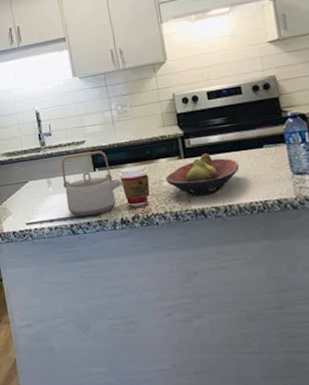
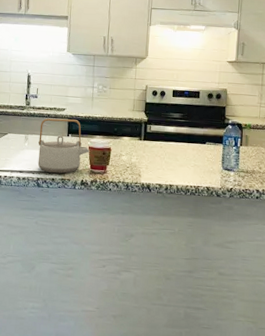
fruit bowl: present [166,153,239,197] -> none [125,139,185,175]

